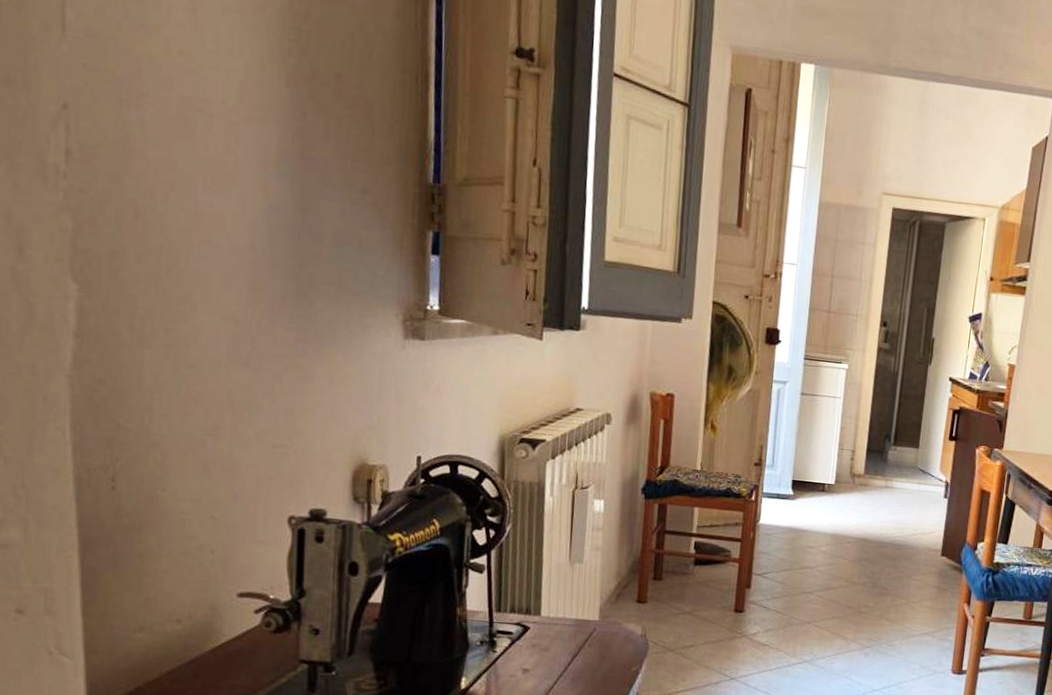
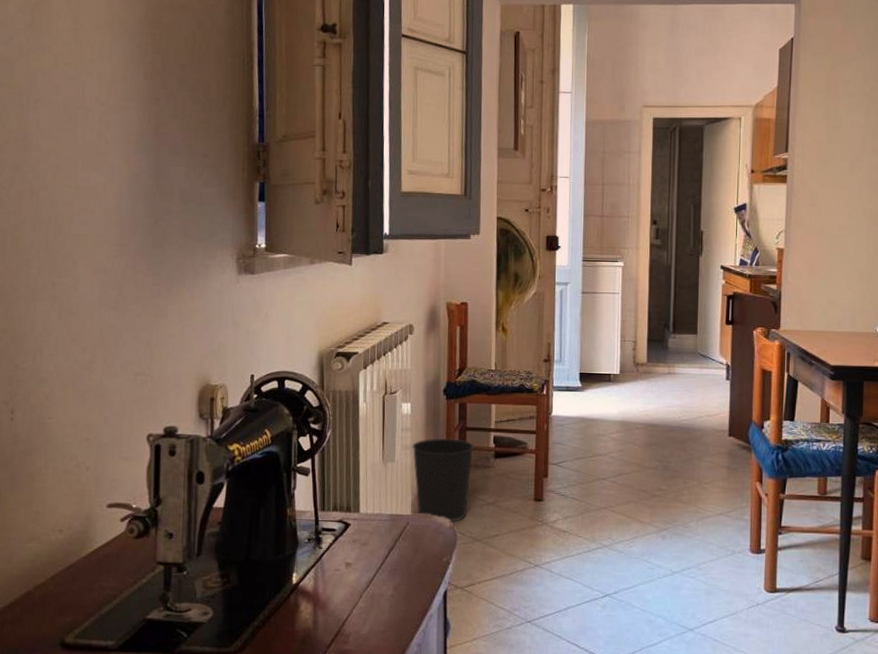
wastebasket: none [603,540,673,631] -> present [412,437,474,523]

